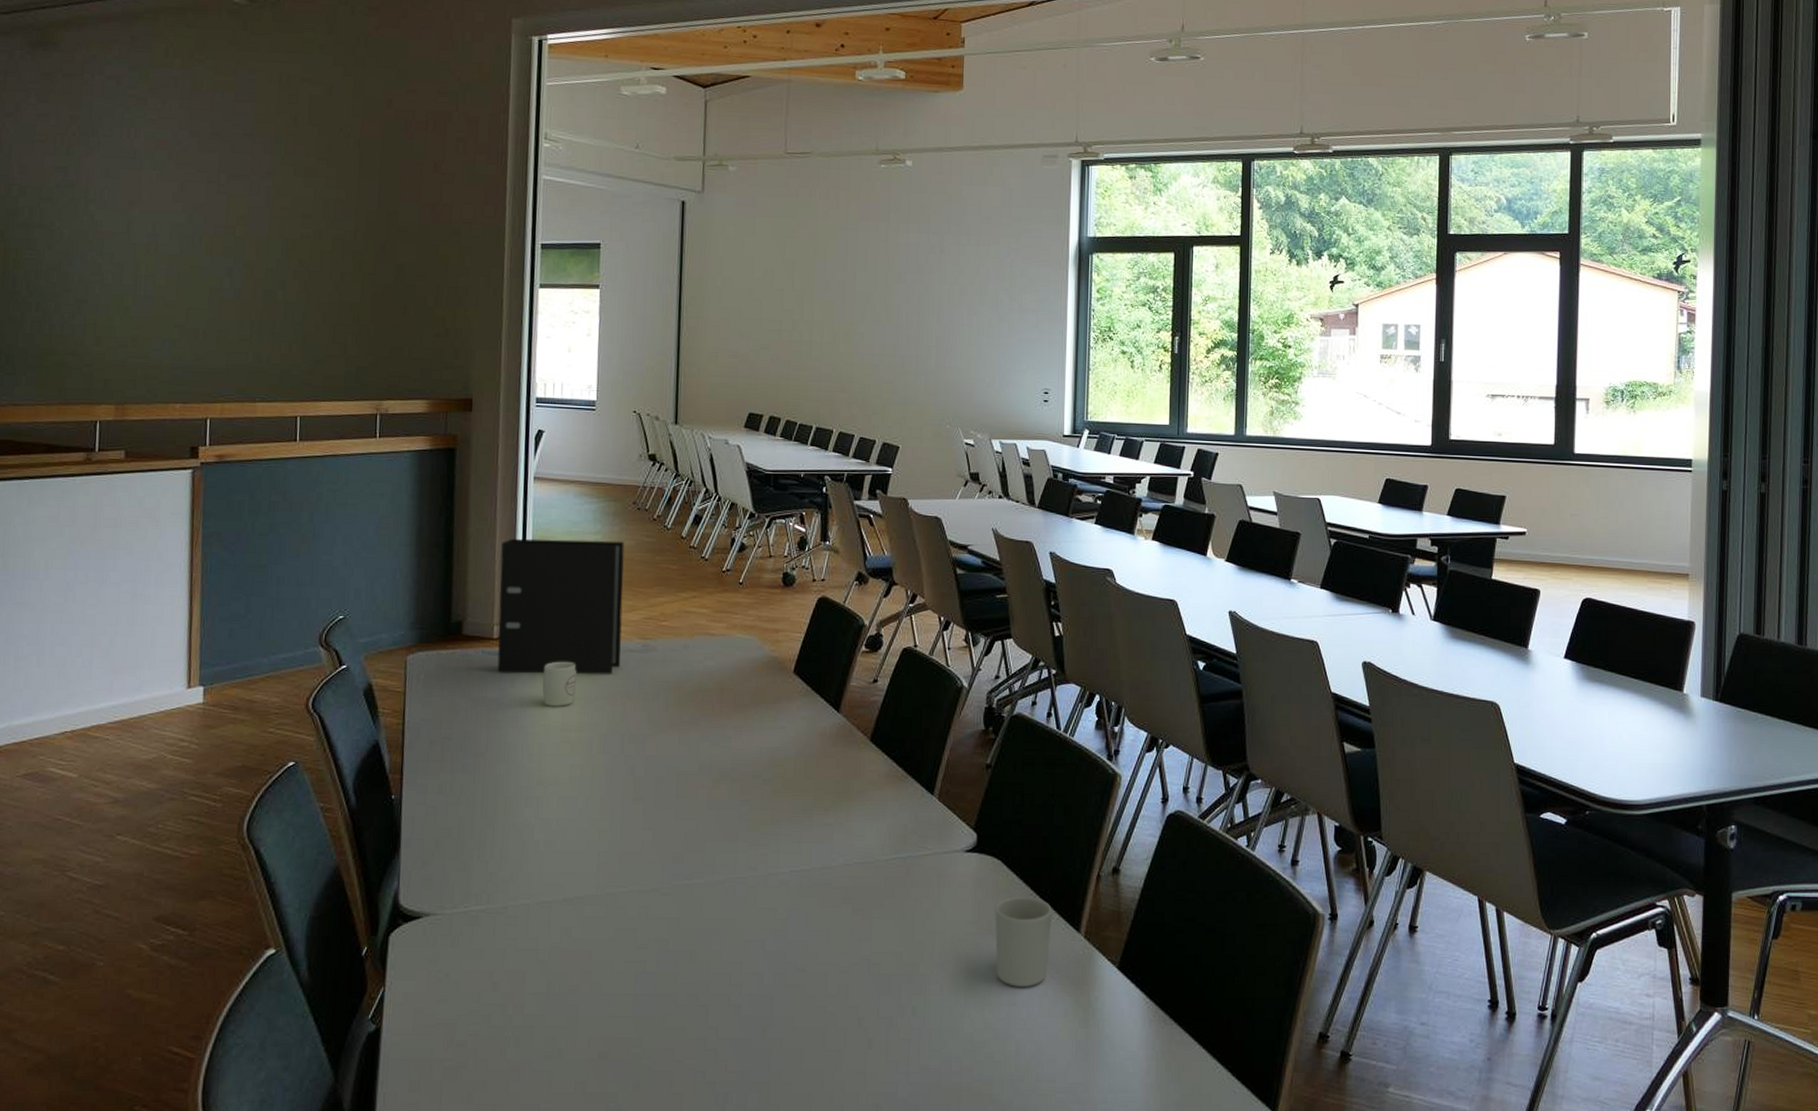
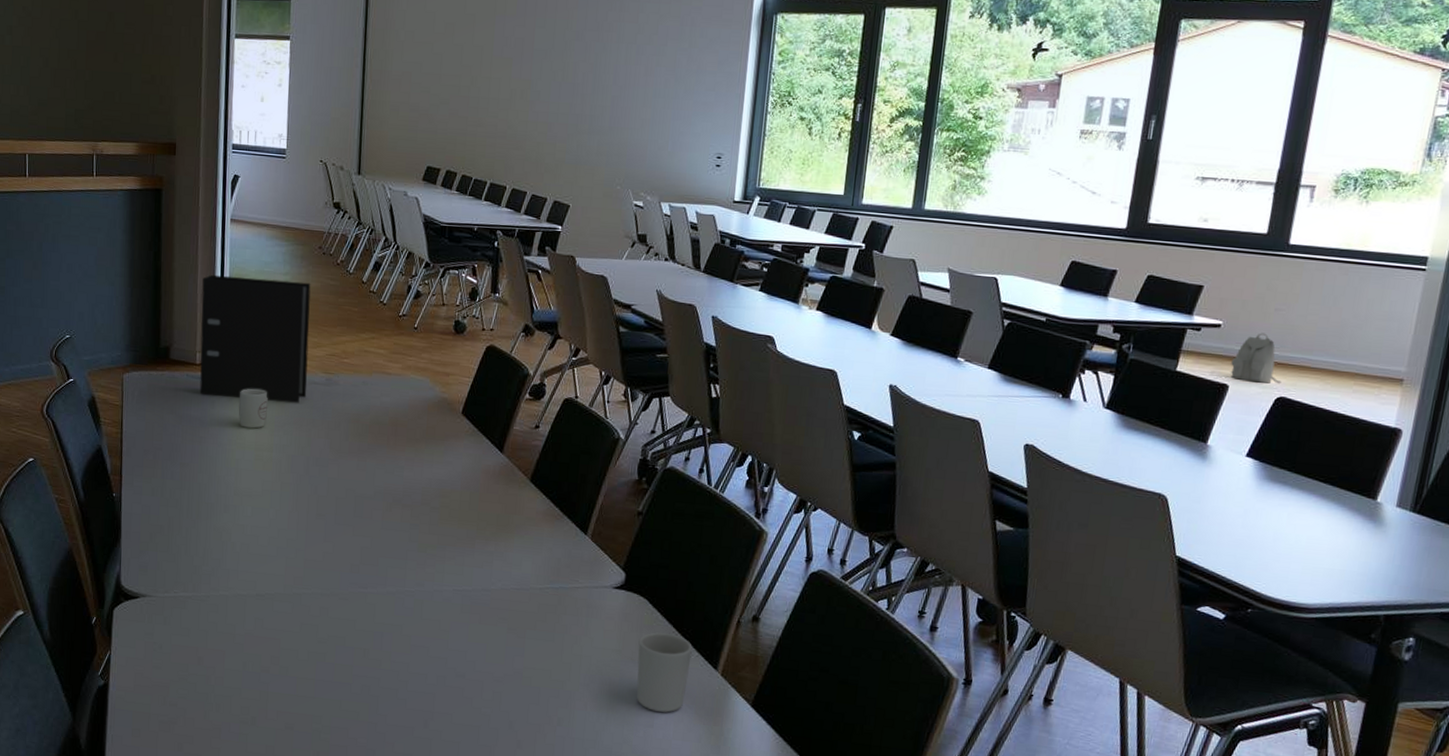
backpack: none [1539,538,1585,586] -> present [1230,333,1282,384]

